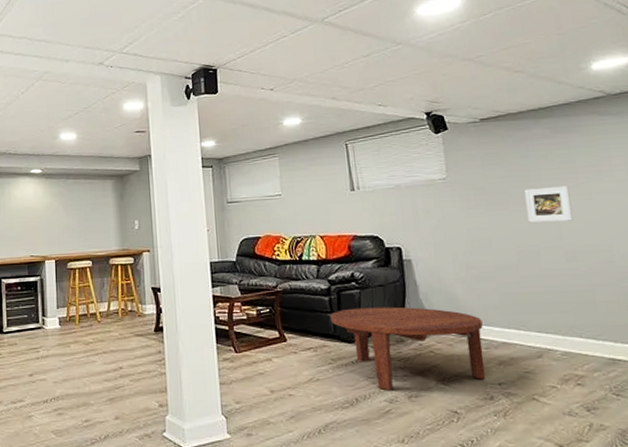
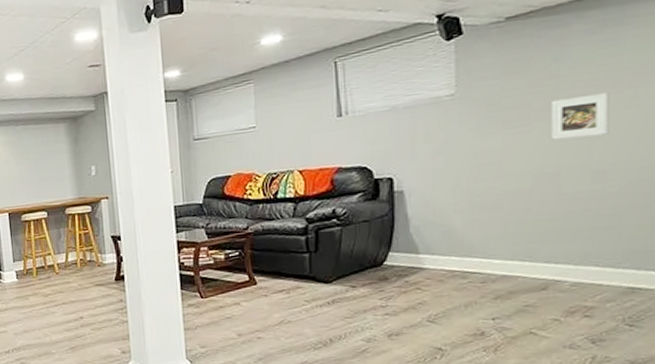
coffee table: present [329,306,486,391] -> none [305,242,481,330]

